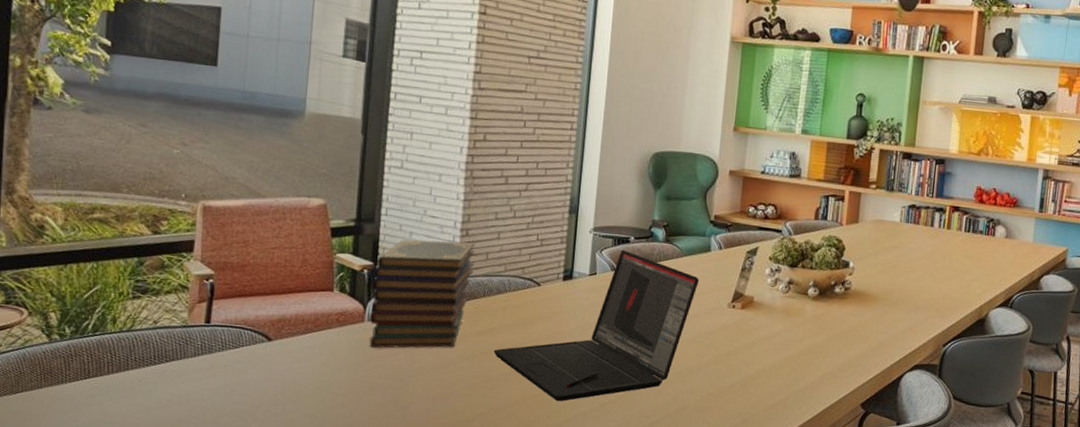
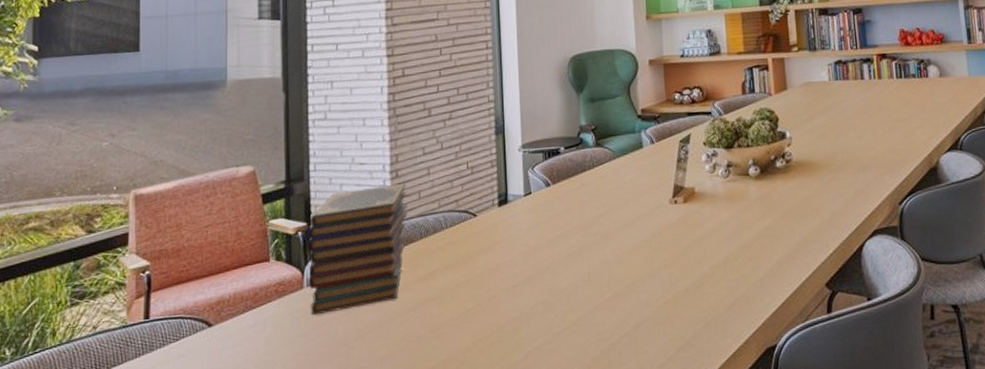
laptop: present [493,249,699,401] -> none [437,162,636,339]

